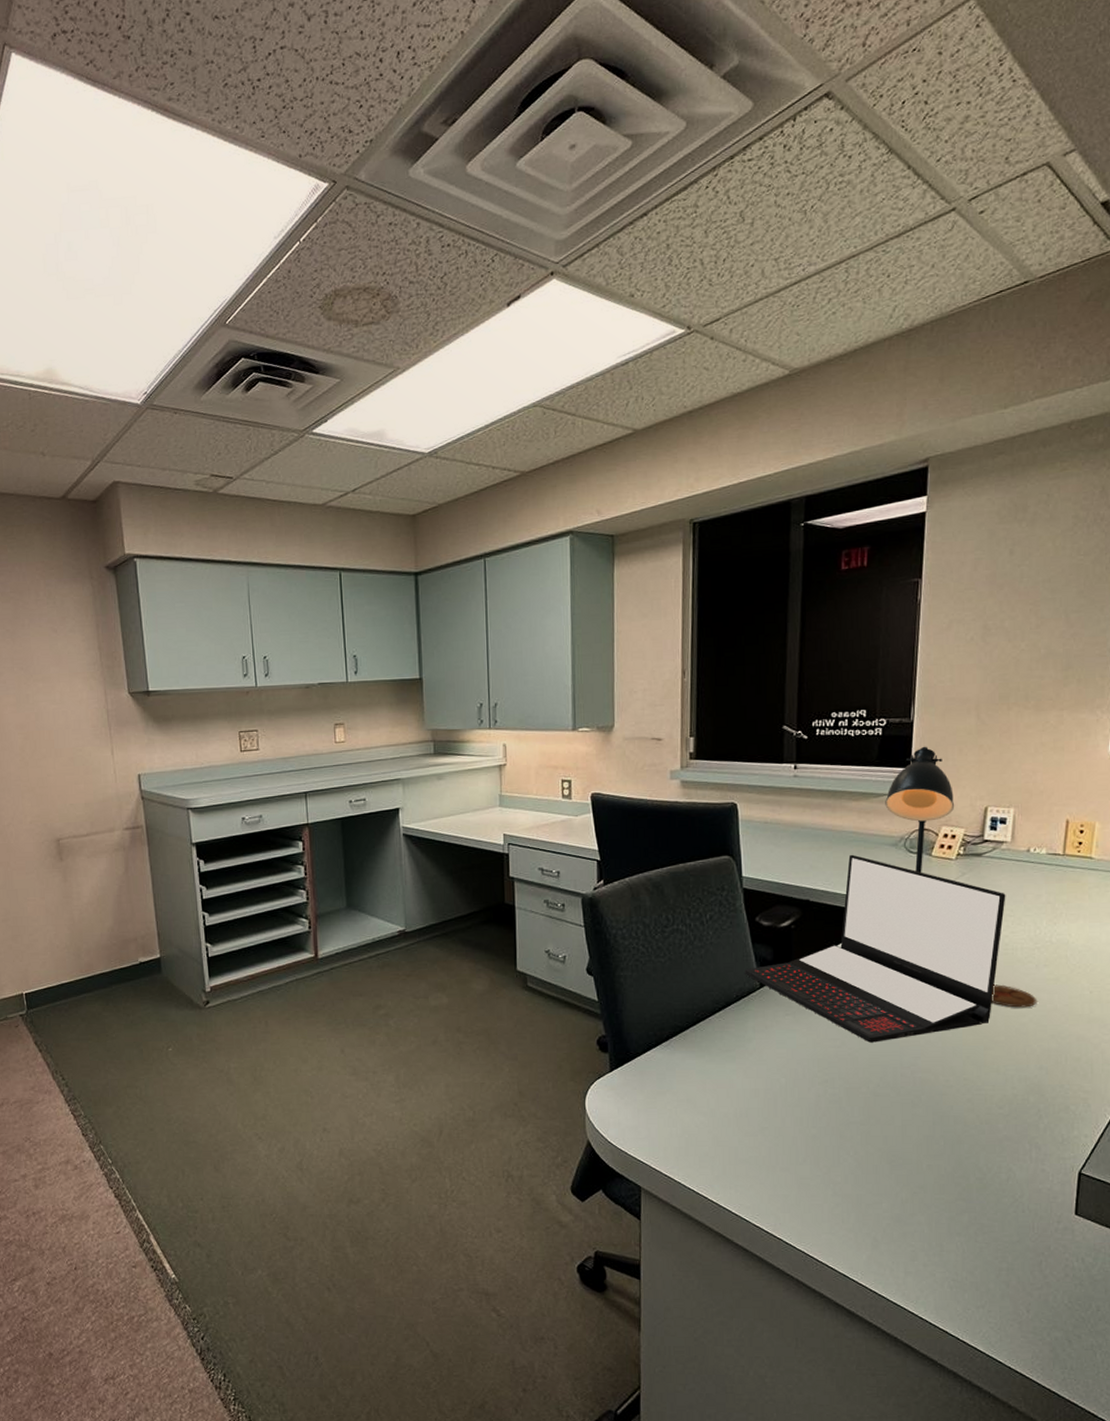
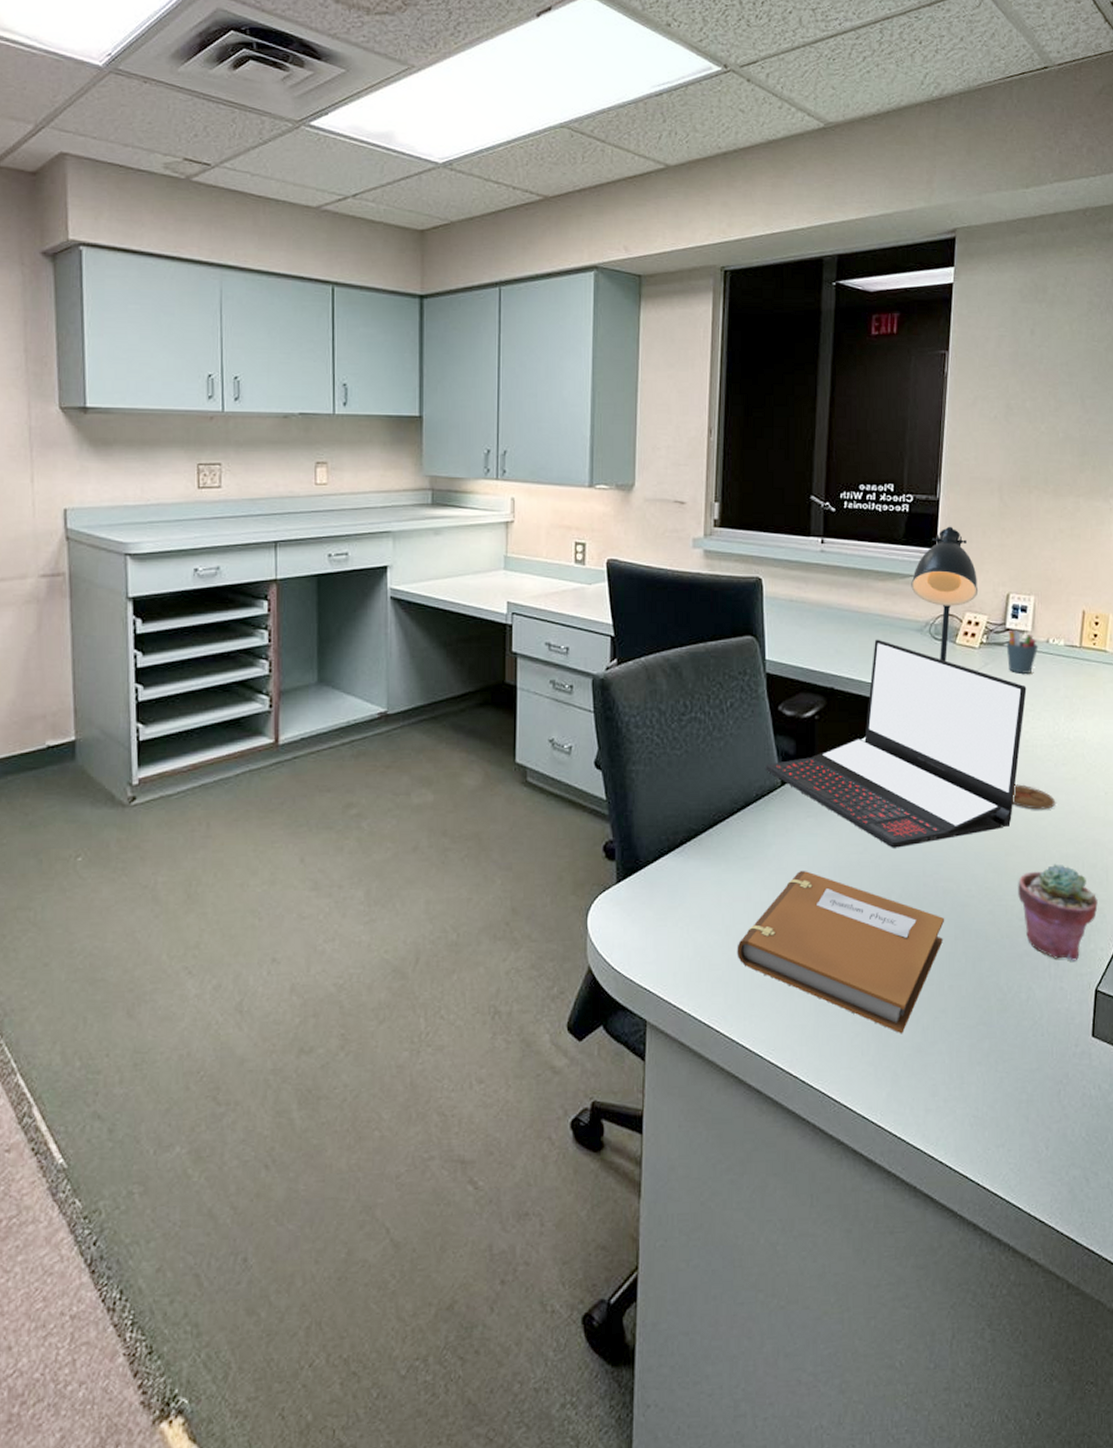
notebook: none [721,1062,923,1206] -> present [737,871,945,1034]
pen holder: none [984,841,1019,883] -> present [1006,631,1039,675]
potted succulent: none [997,1057,1082,1146] -> present [1018,864,1098,961]

